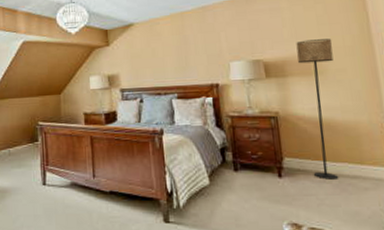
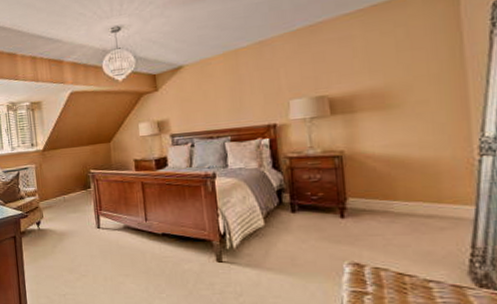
floor lamp: present [296,39,339,180] -> none [368,67,414,219]

